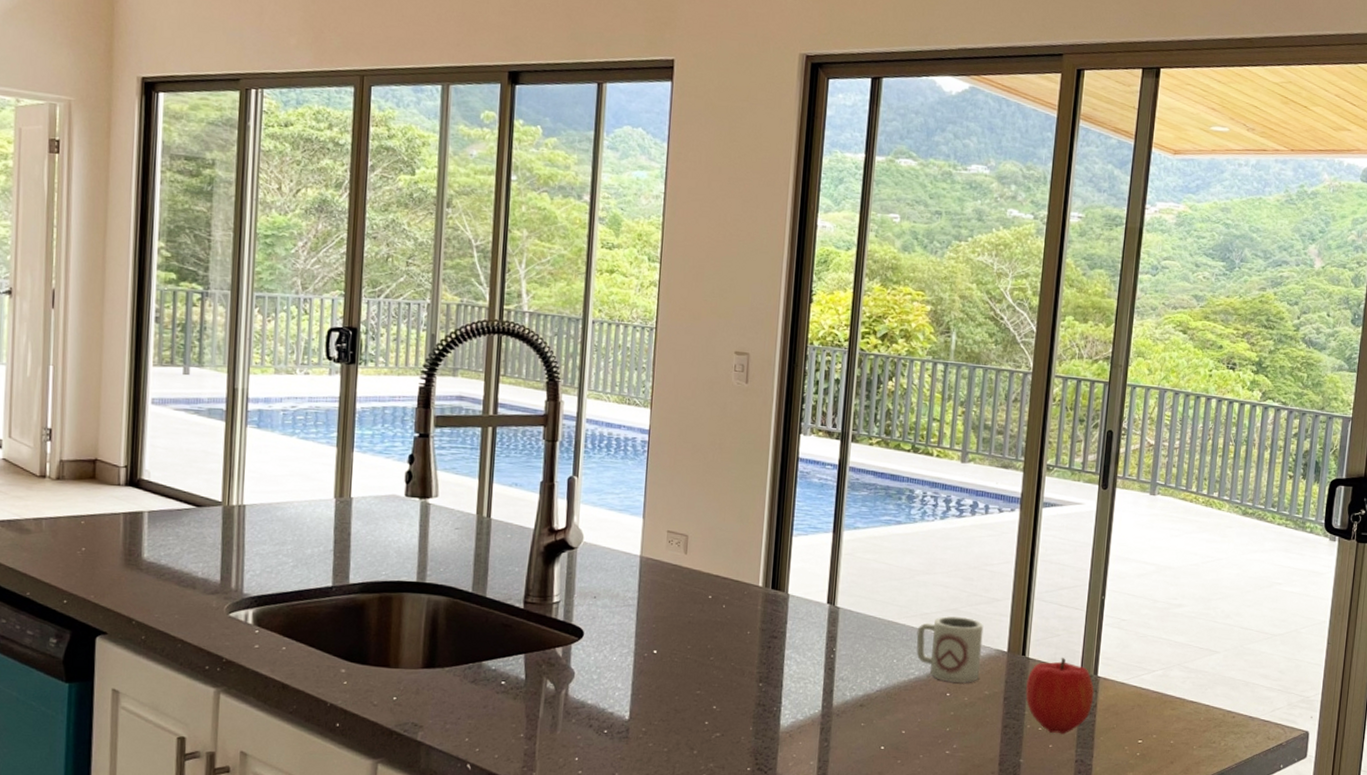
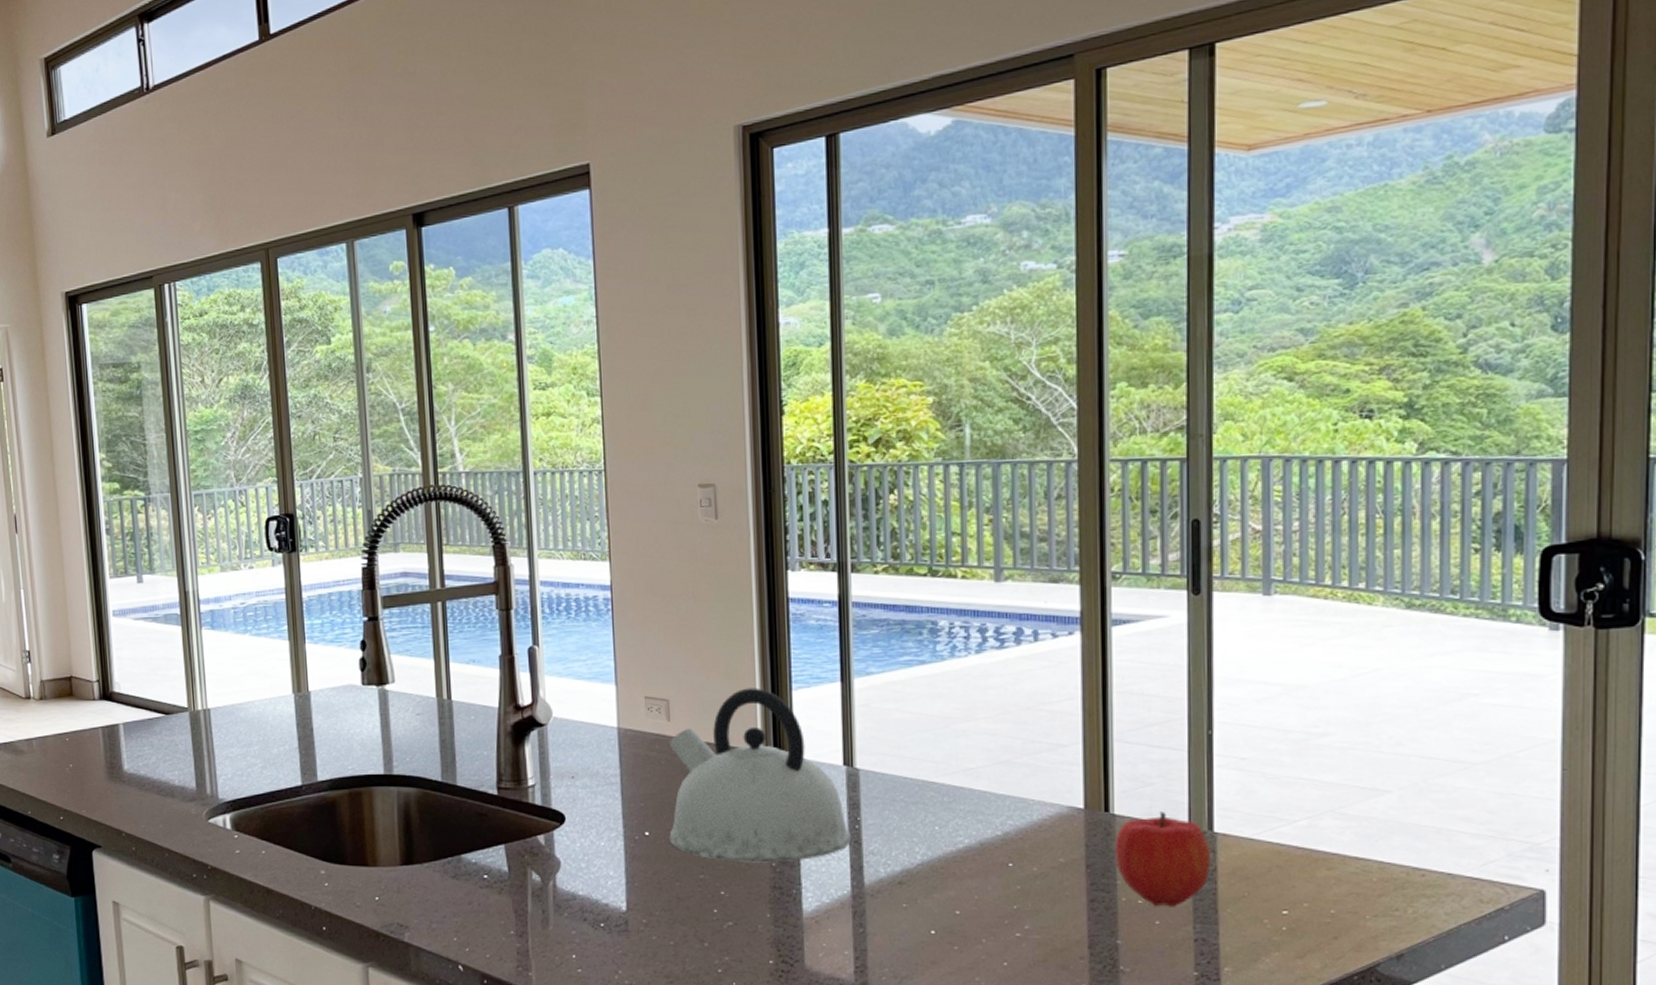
kettle: none [674,531,827,683] -> present [669,688,852,863]
cup: present [916,616,984,683] -> none [961,770,1050,850]

